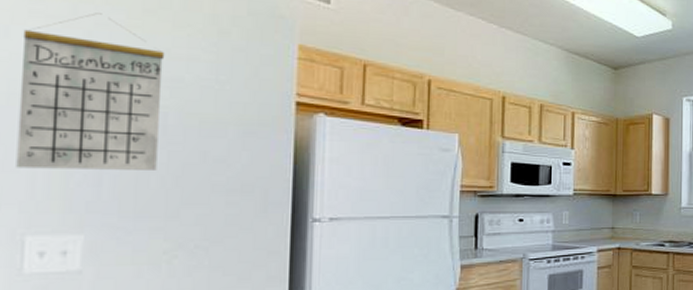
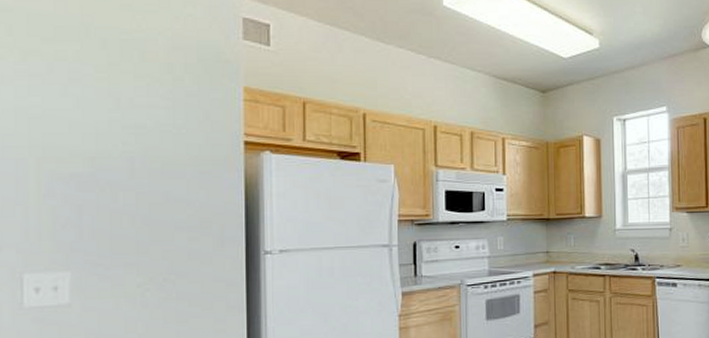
calendar: present [16,13,165,170] -> none [11,69,129,214]

